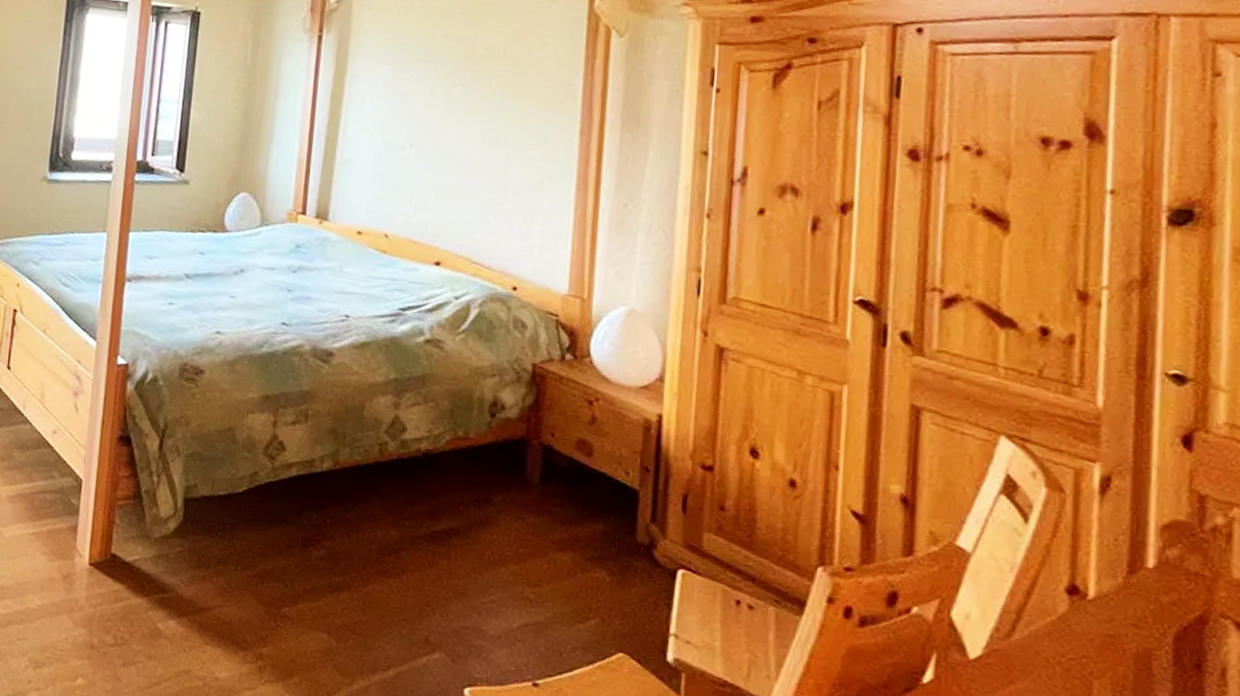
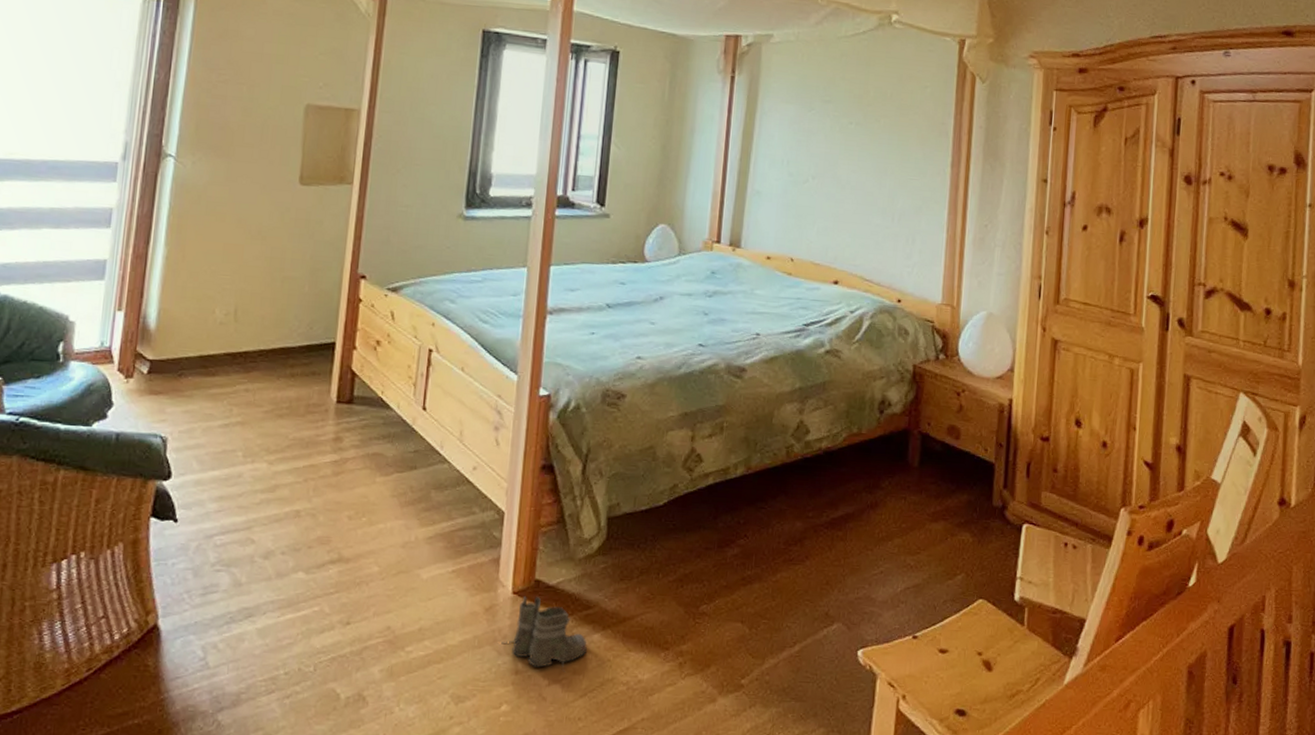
boots: none [78,568,163,656] -> present [501,595,587,672]

